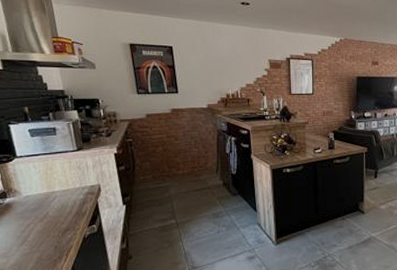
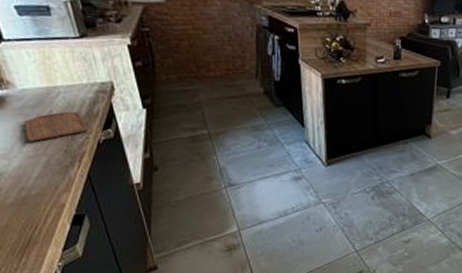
cutting board: none [23,212,76,241] -> present [23,111,88,143]

